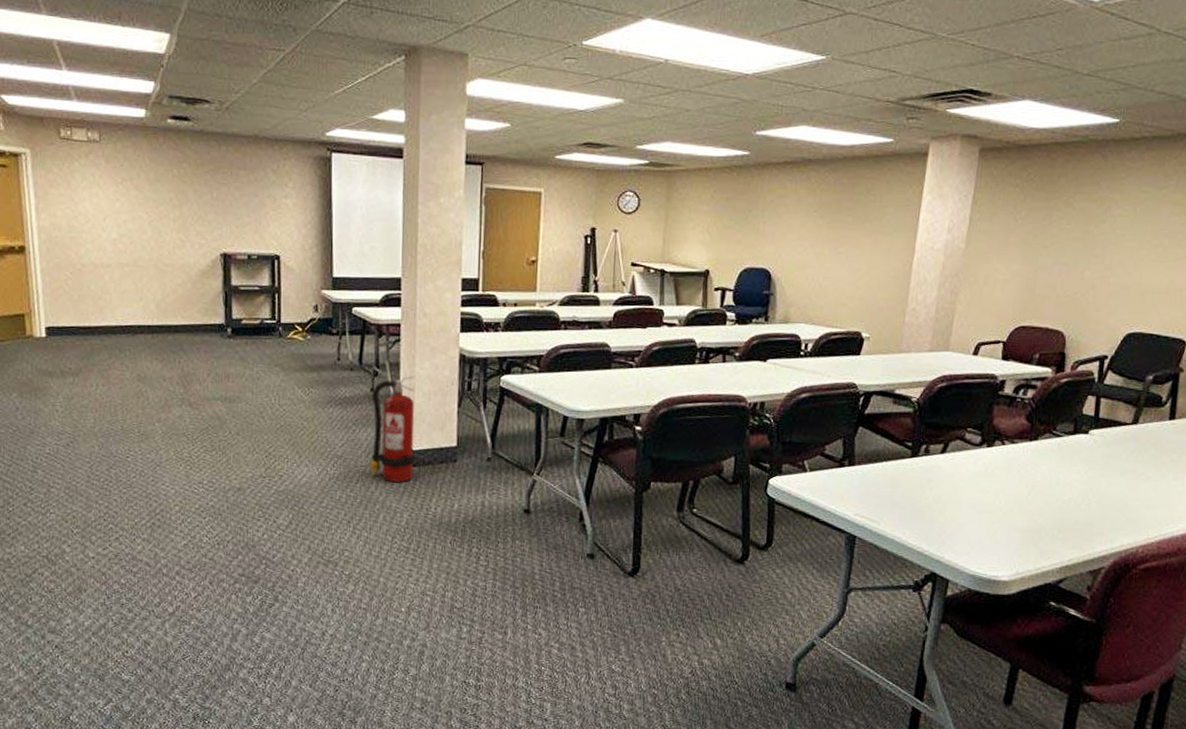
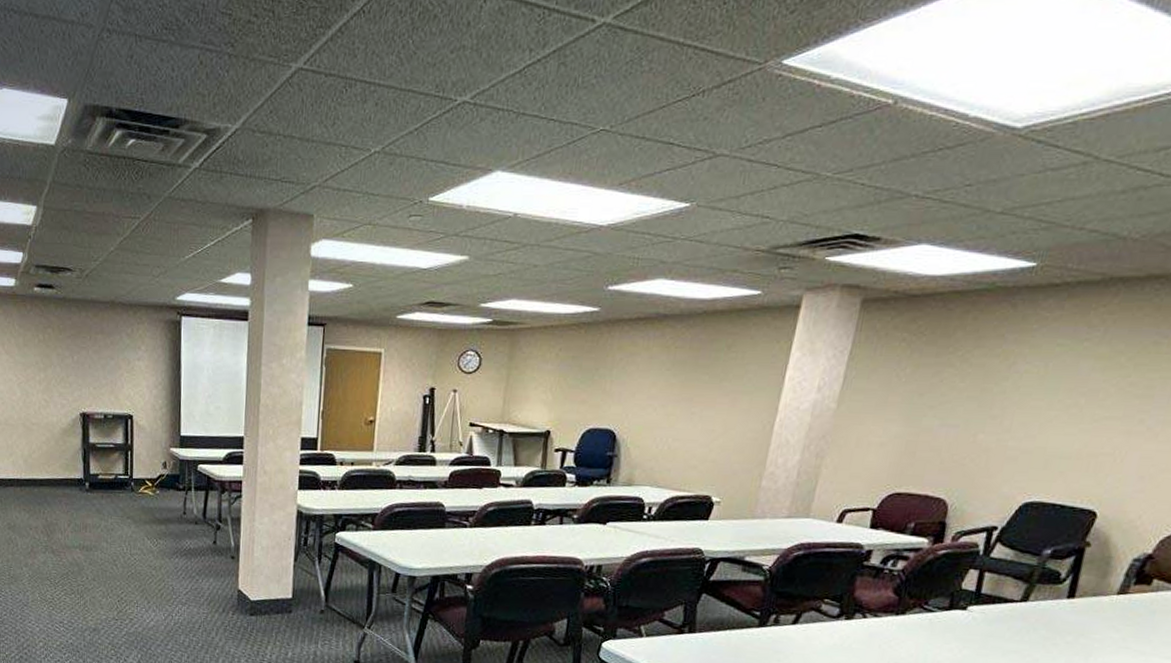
fire extinguisher: present [370,375,416,483] -> none [211,530,255,630]

